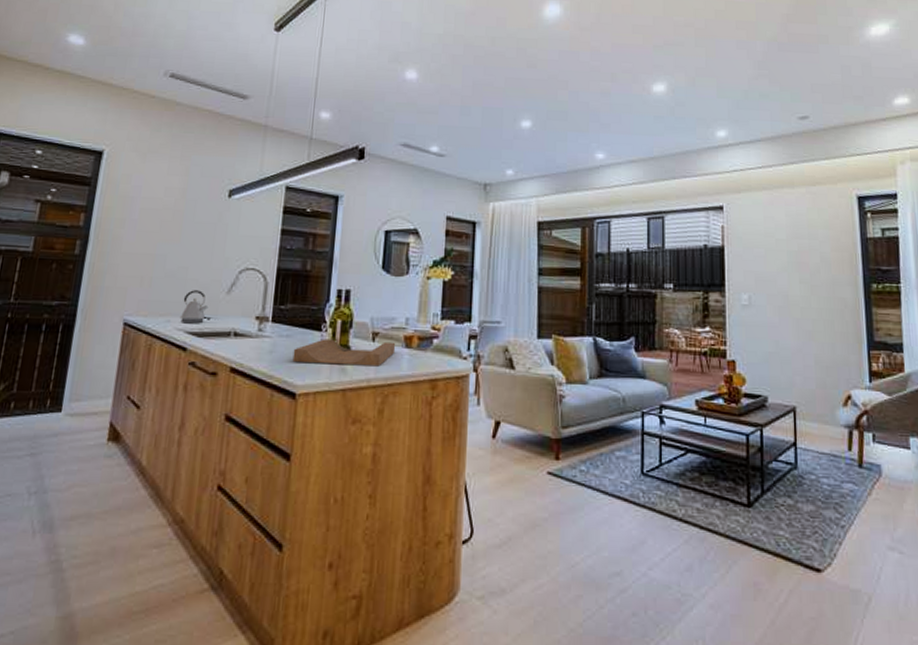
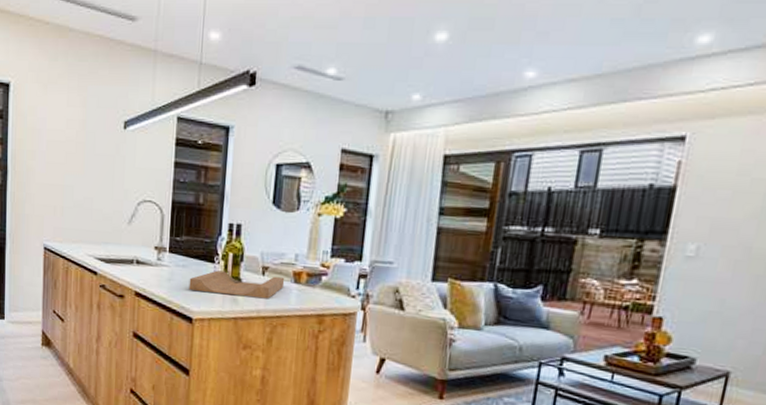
kettle: present [179,290,209,324] -> none [89,220,113,252]

